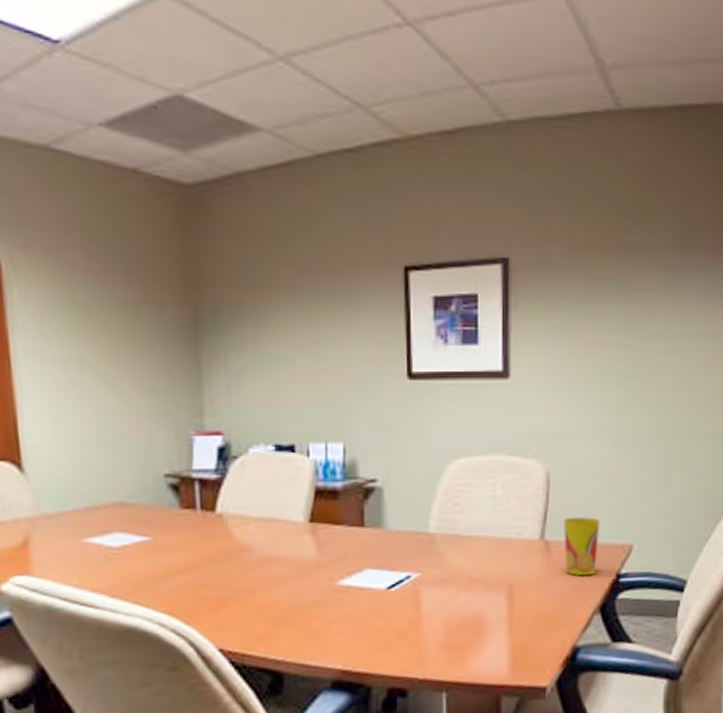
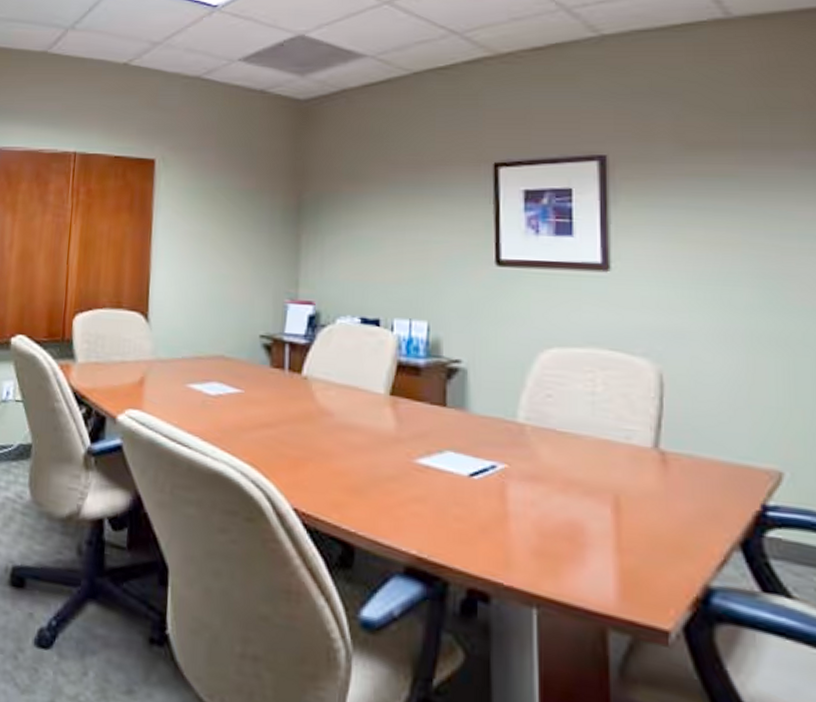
cup: present [563,517,600,576] -> none [683,426,734,501]

